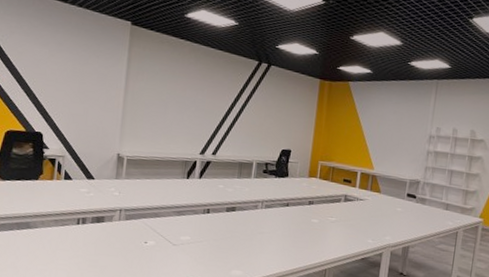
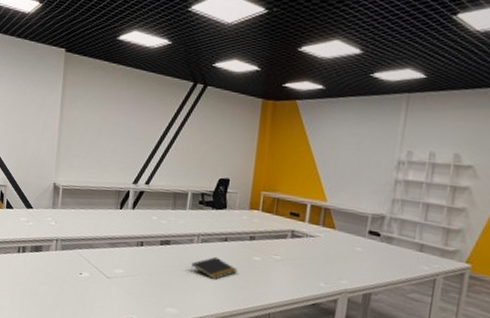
notepad: none [255,220,298,242] -> present [191,256,237,280]

